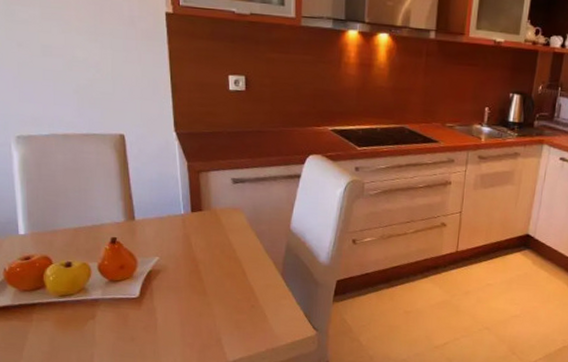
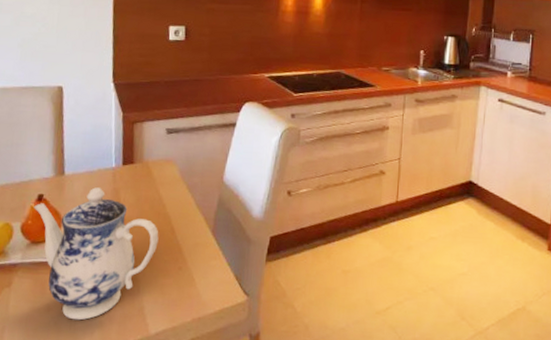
teapot: none [108,232,231,349] -> present [34,187,159,321]

